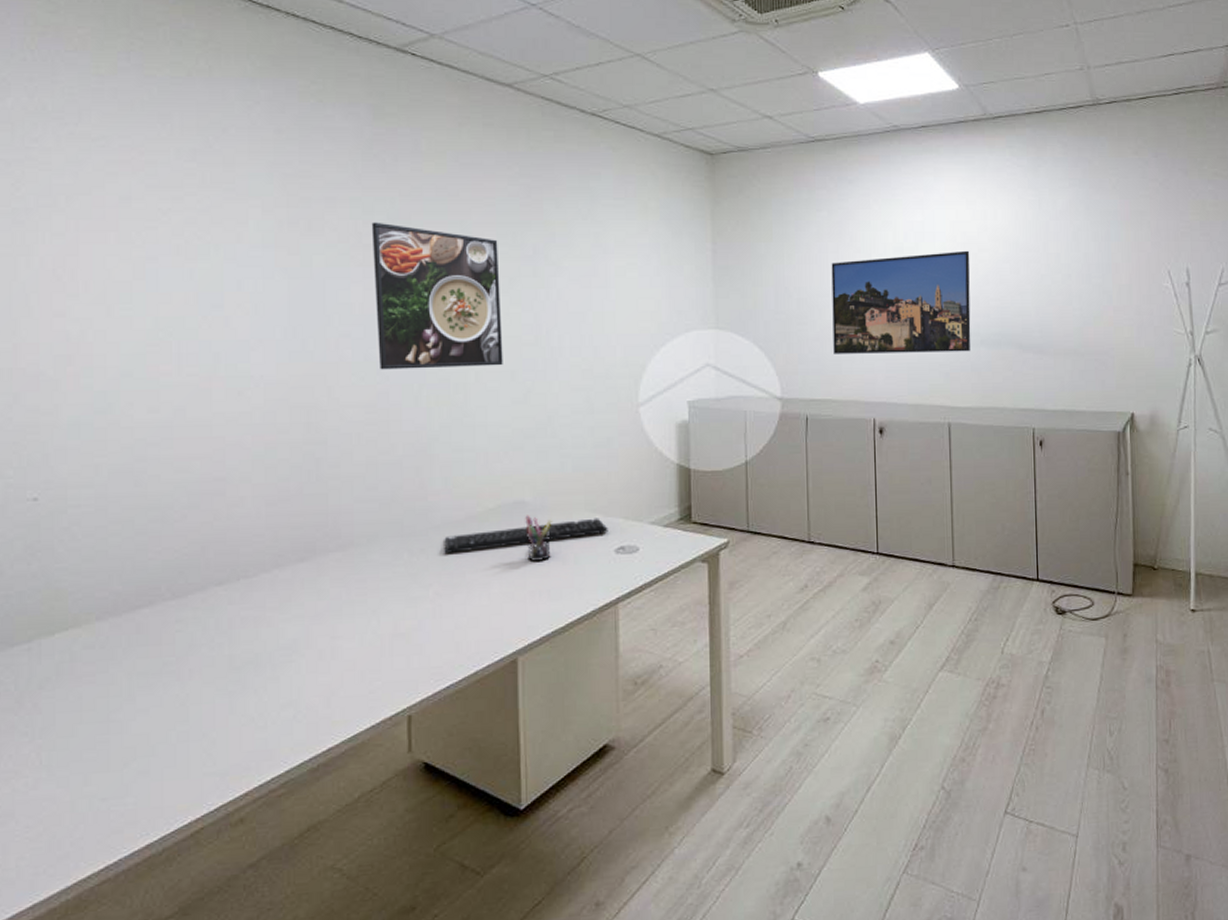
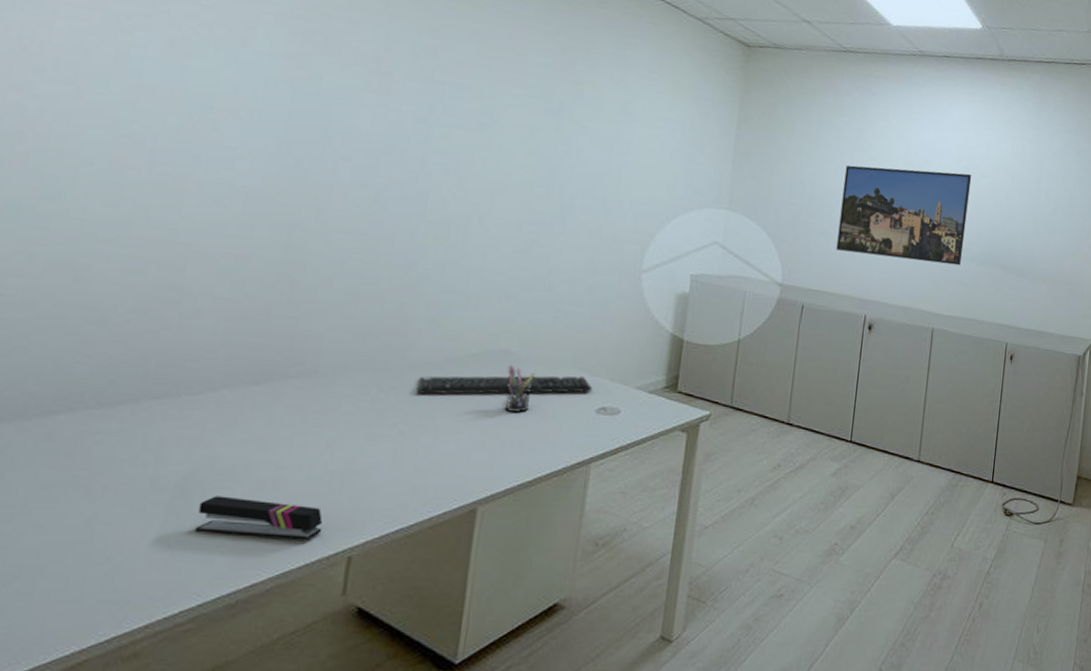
stapler: none [272,668,381,705] -> present [194,496,323,540]
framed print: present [371,222,503,370] -> none [377,50,524,214]

